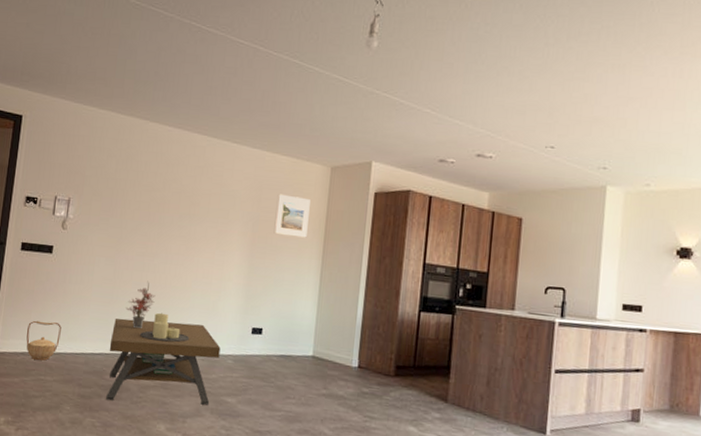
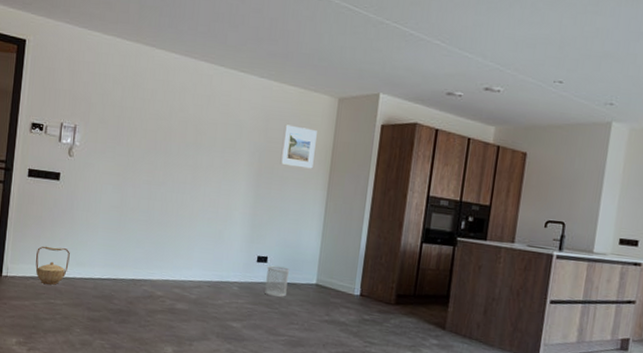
coffee table: present [106,312,221,405] -> none [115,240,227,330]
potted plant: present [126,281,156,329] -> none [133,209,163,256]
wastebasket: none [260,337,286,371] -> present [265,265,290,298]

